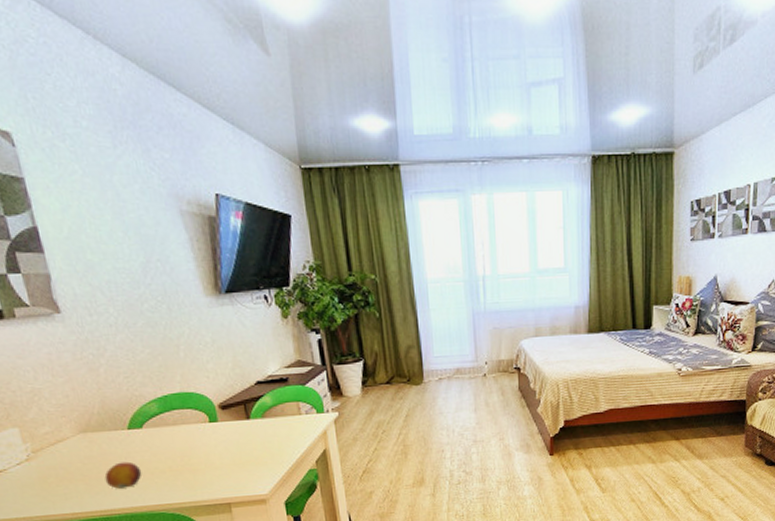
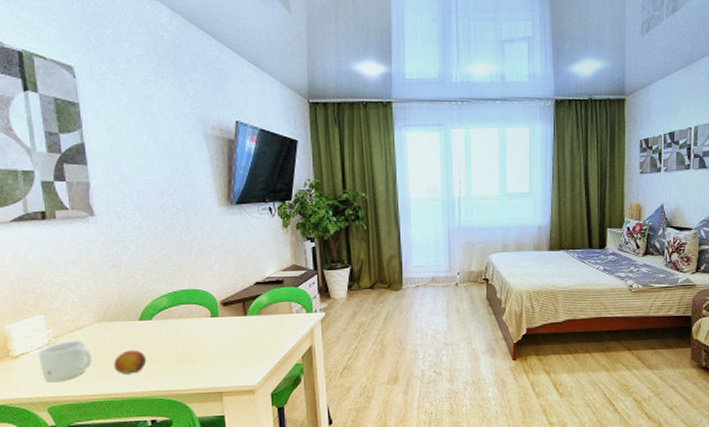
mug: none [17,454,80,501] -> present [38,340,92,383]

